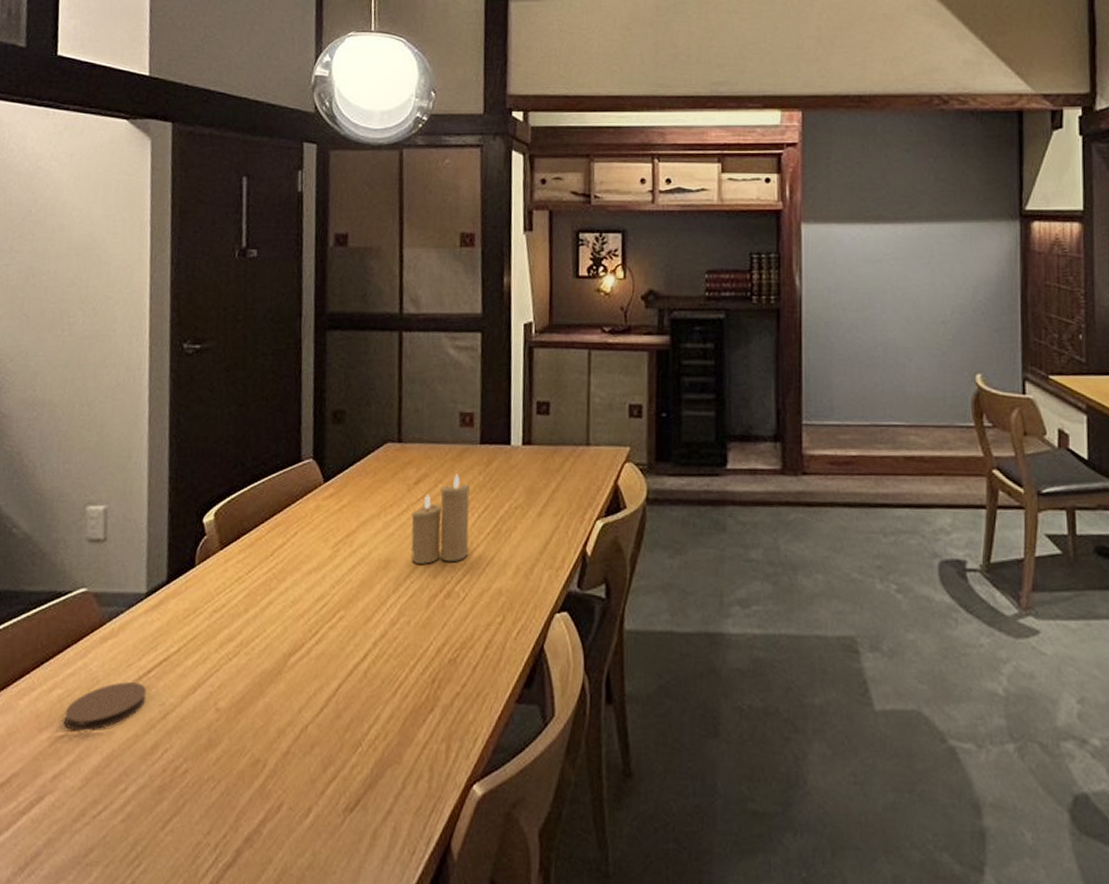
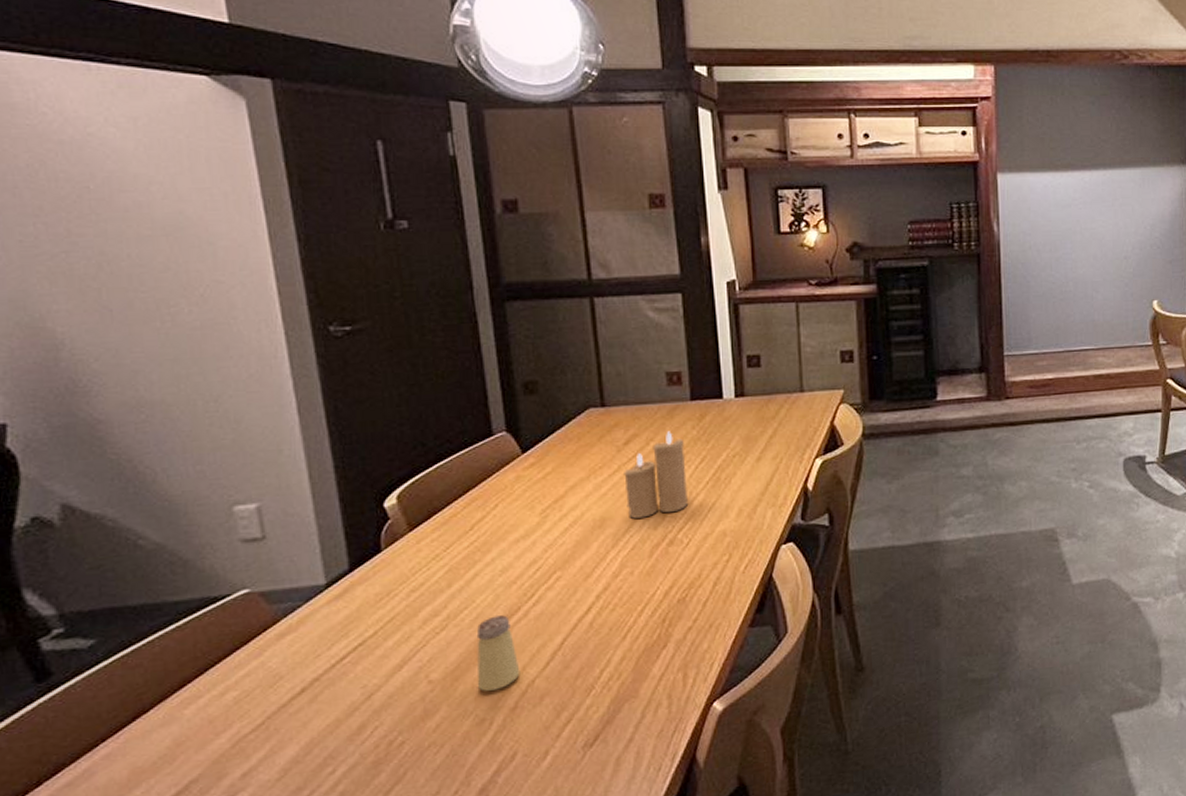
coaster: present [64,682,147,731] -> none [245,671,344,728]
saltshaker: none [257,649,297,730] -> present [476,615,520,691]

